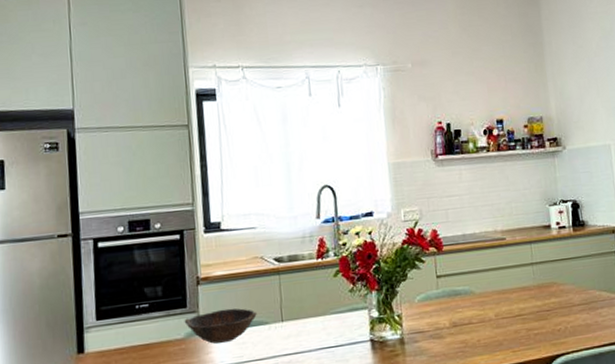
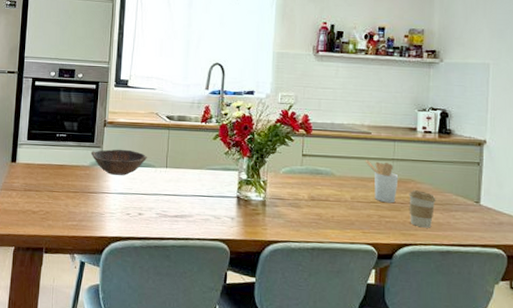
utensil holder: none [503,267,541,314] -> present [365,159,399,203]
coffee cup: none [553,293,581,334] -> present [409,190,436,228]

